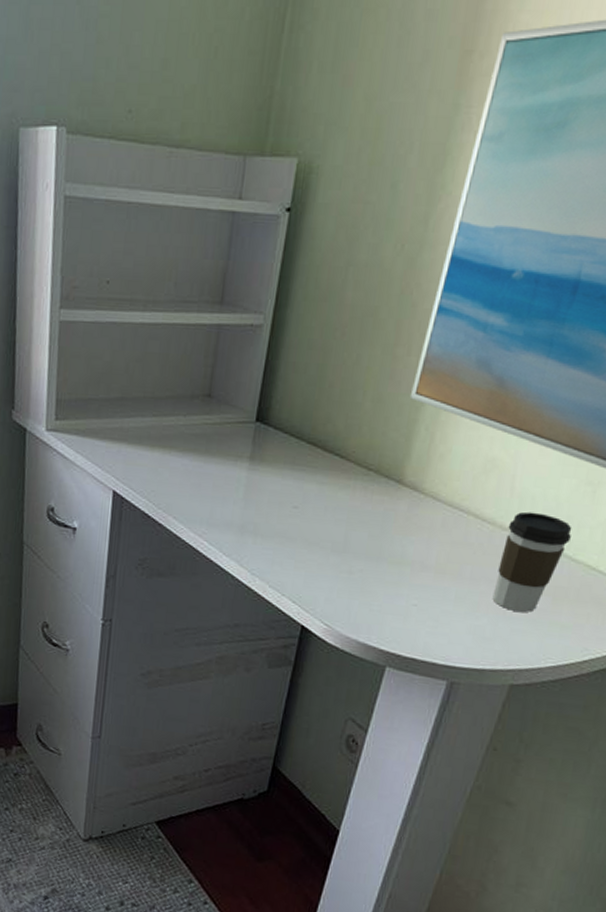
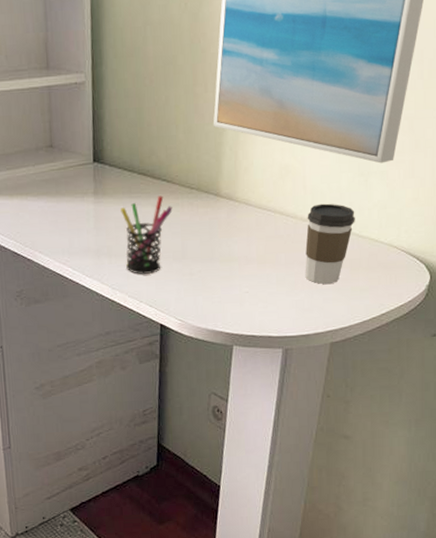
pen holder: none [273,472,342,564] -> present [121,195,173,274]

